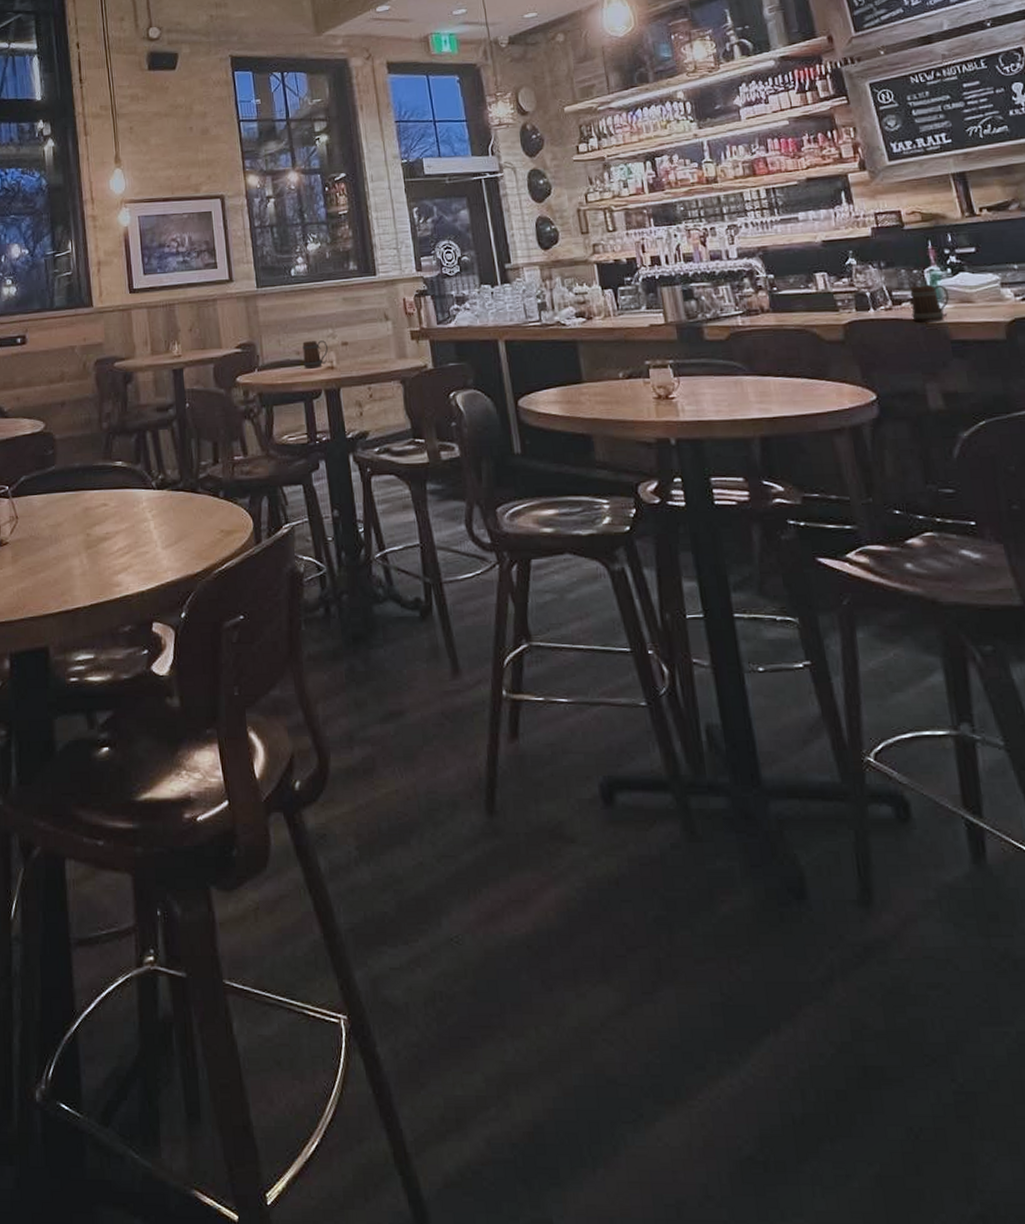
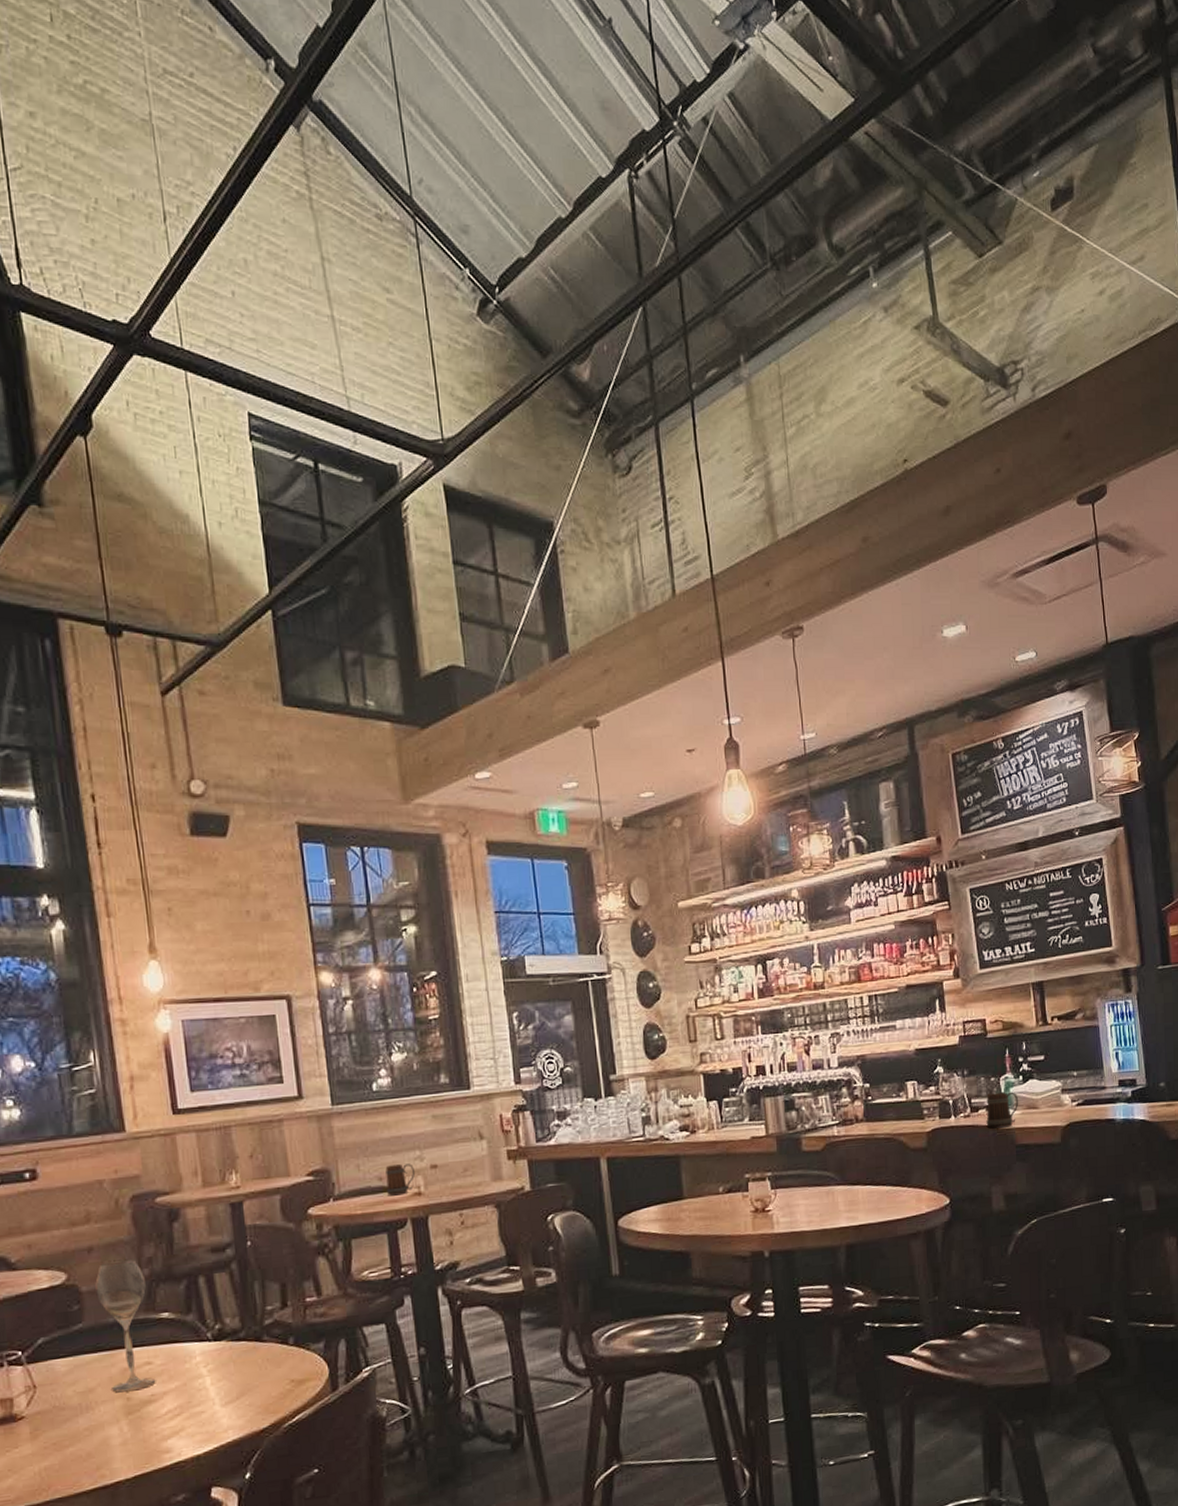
wineglass: none [66,414,110,529] -> present [95,1260,156,1393]

